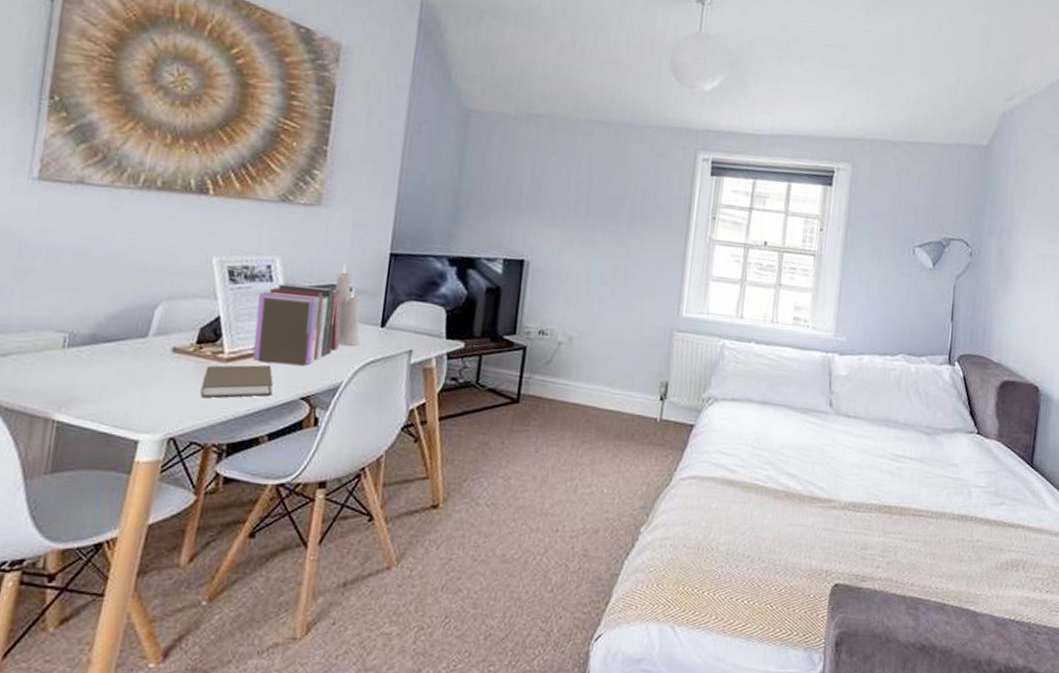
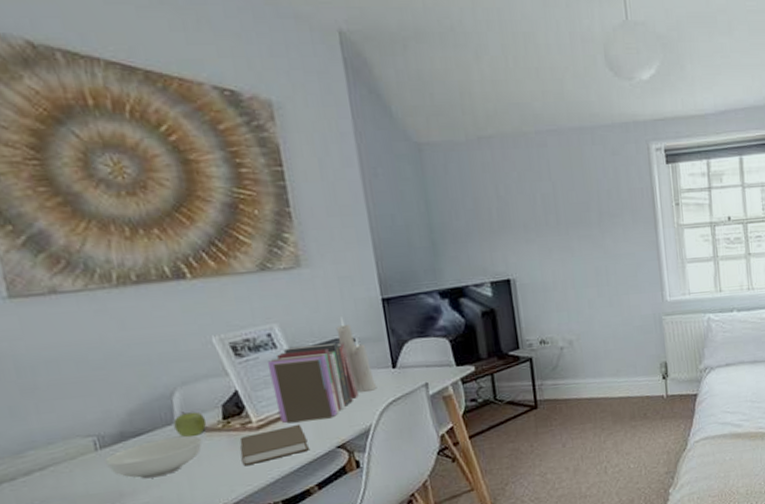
bowl: none [66,350,169,390] -> present [104,435,202,479]
fruit: none [146,327,180,355] -> present [173,412,207,438]

